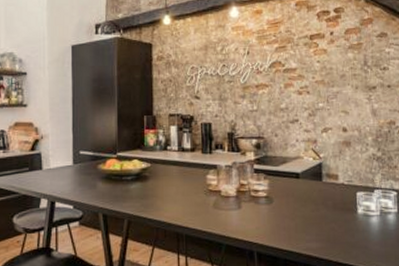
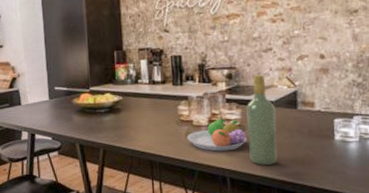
fruit bowl: none [215,189,275,224] -> present [187,118,248,152]
wine bottle: none [274,146,303,239] -> present [246,75,277,165]

